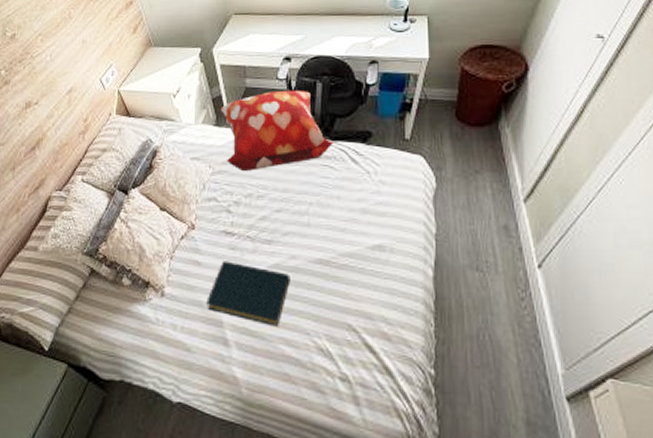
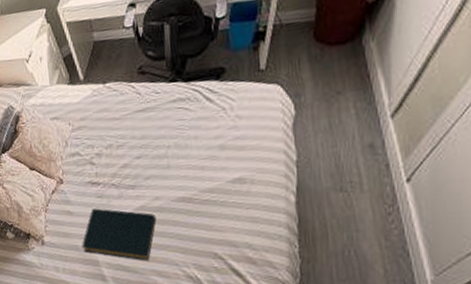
decorative pillow: present [219,90,333,172] -> none [71,35,186,125]

